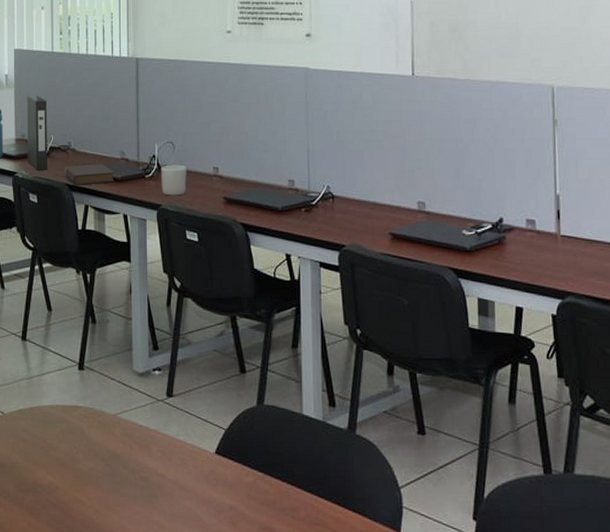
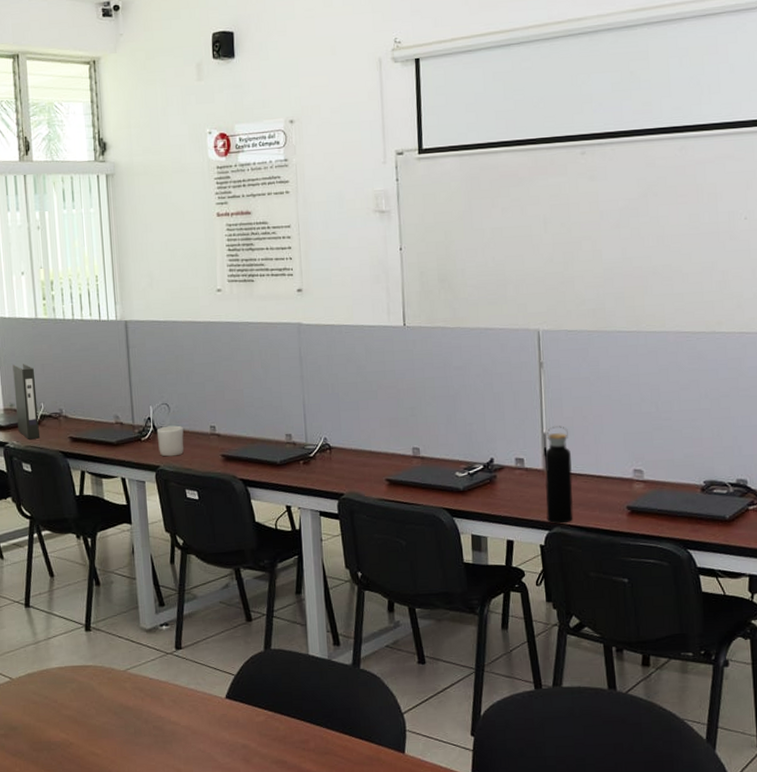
book: present [63,164,115,185] -> none [56,429,110,452]
water bottle: none [557,188,589,293] -> present [544,426,574,524]

